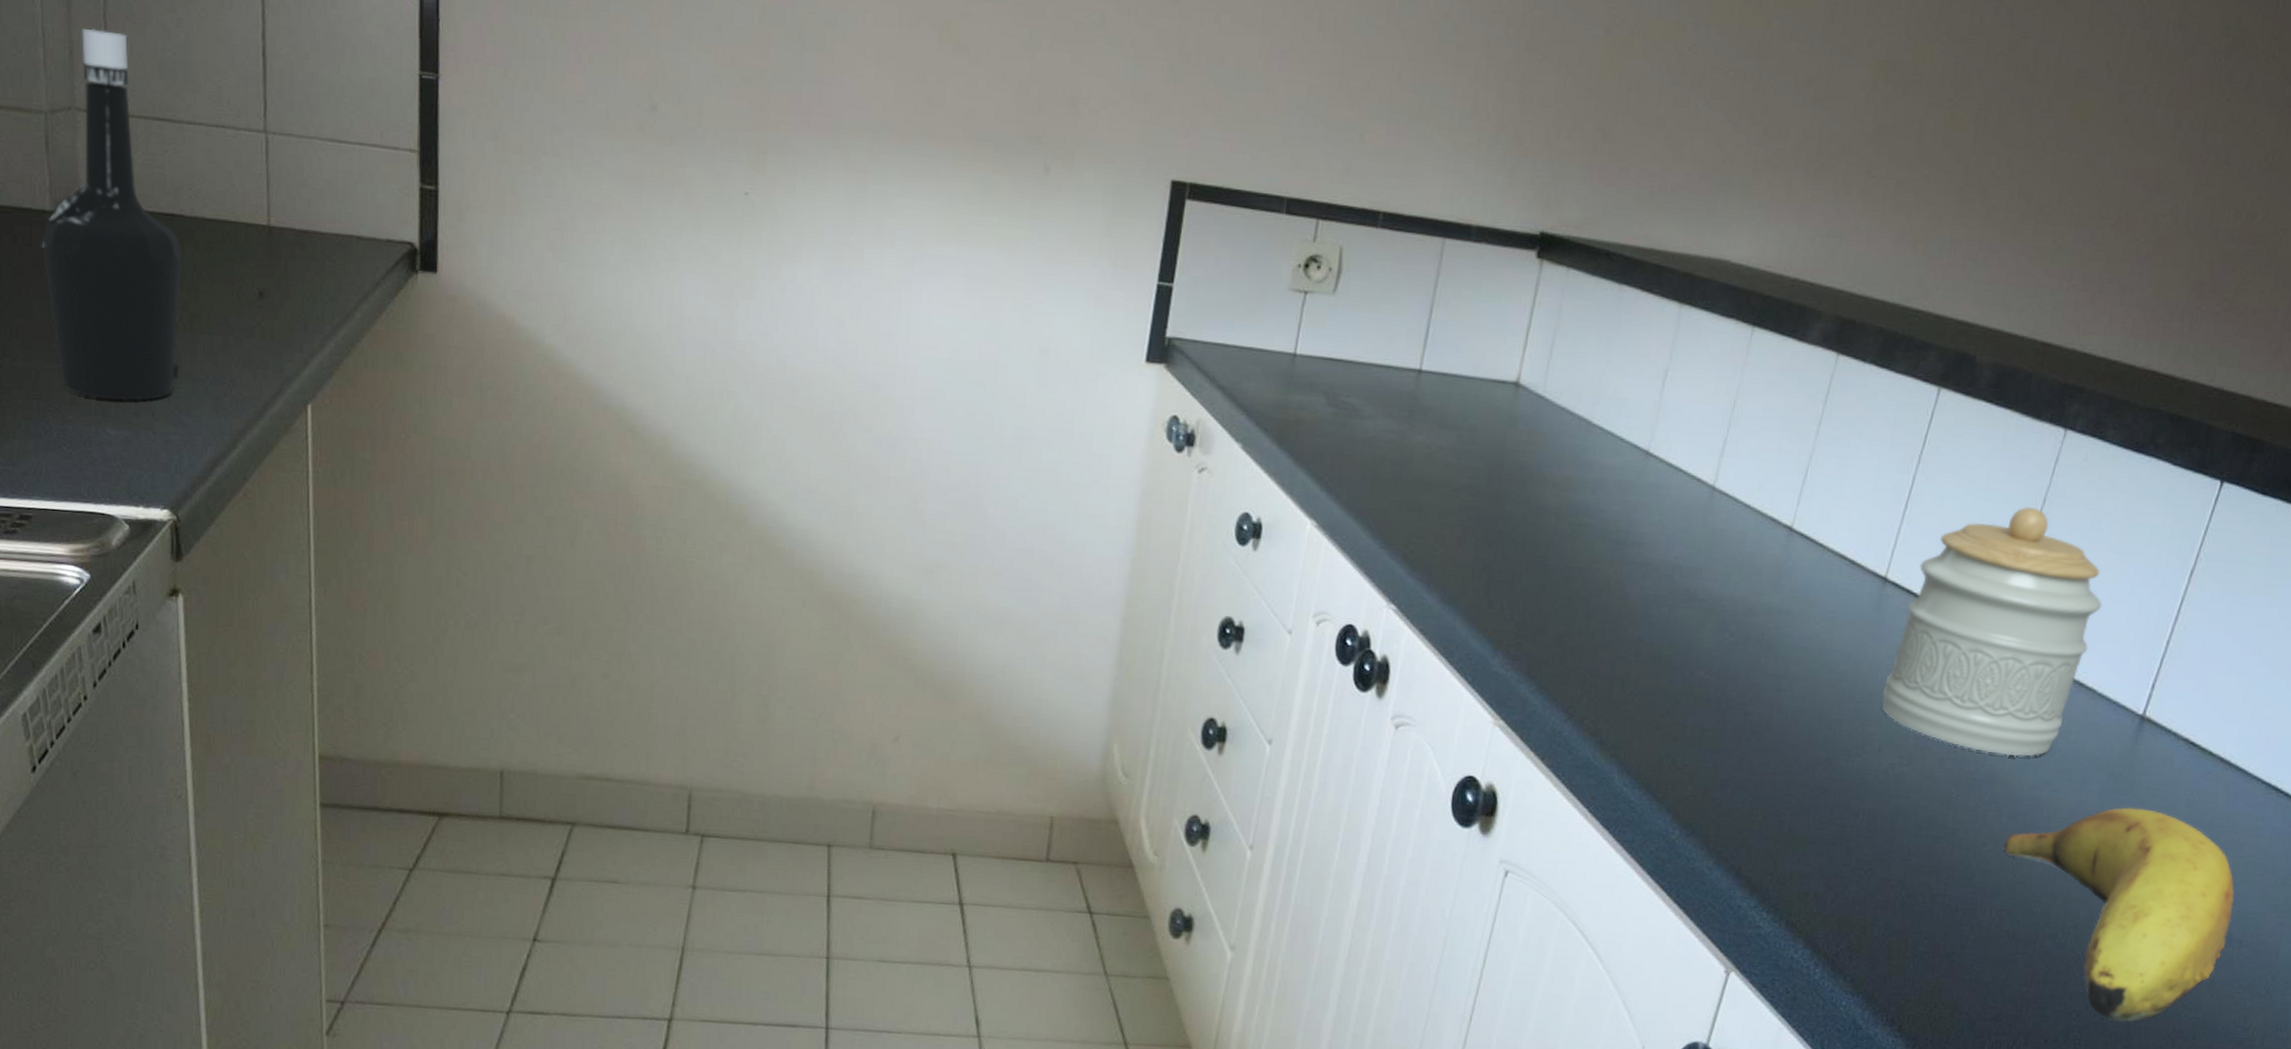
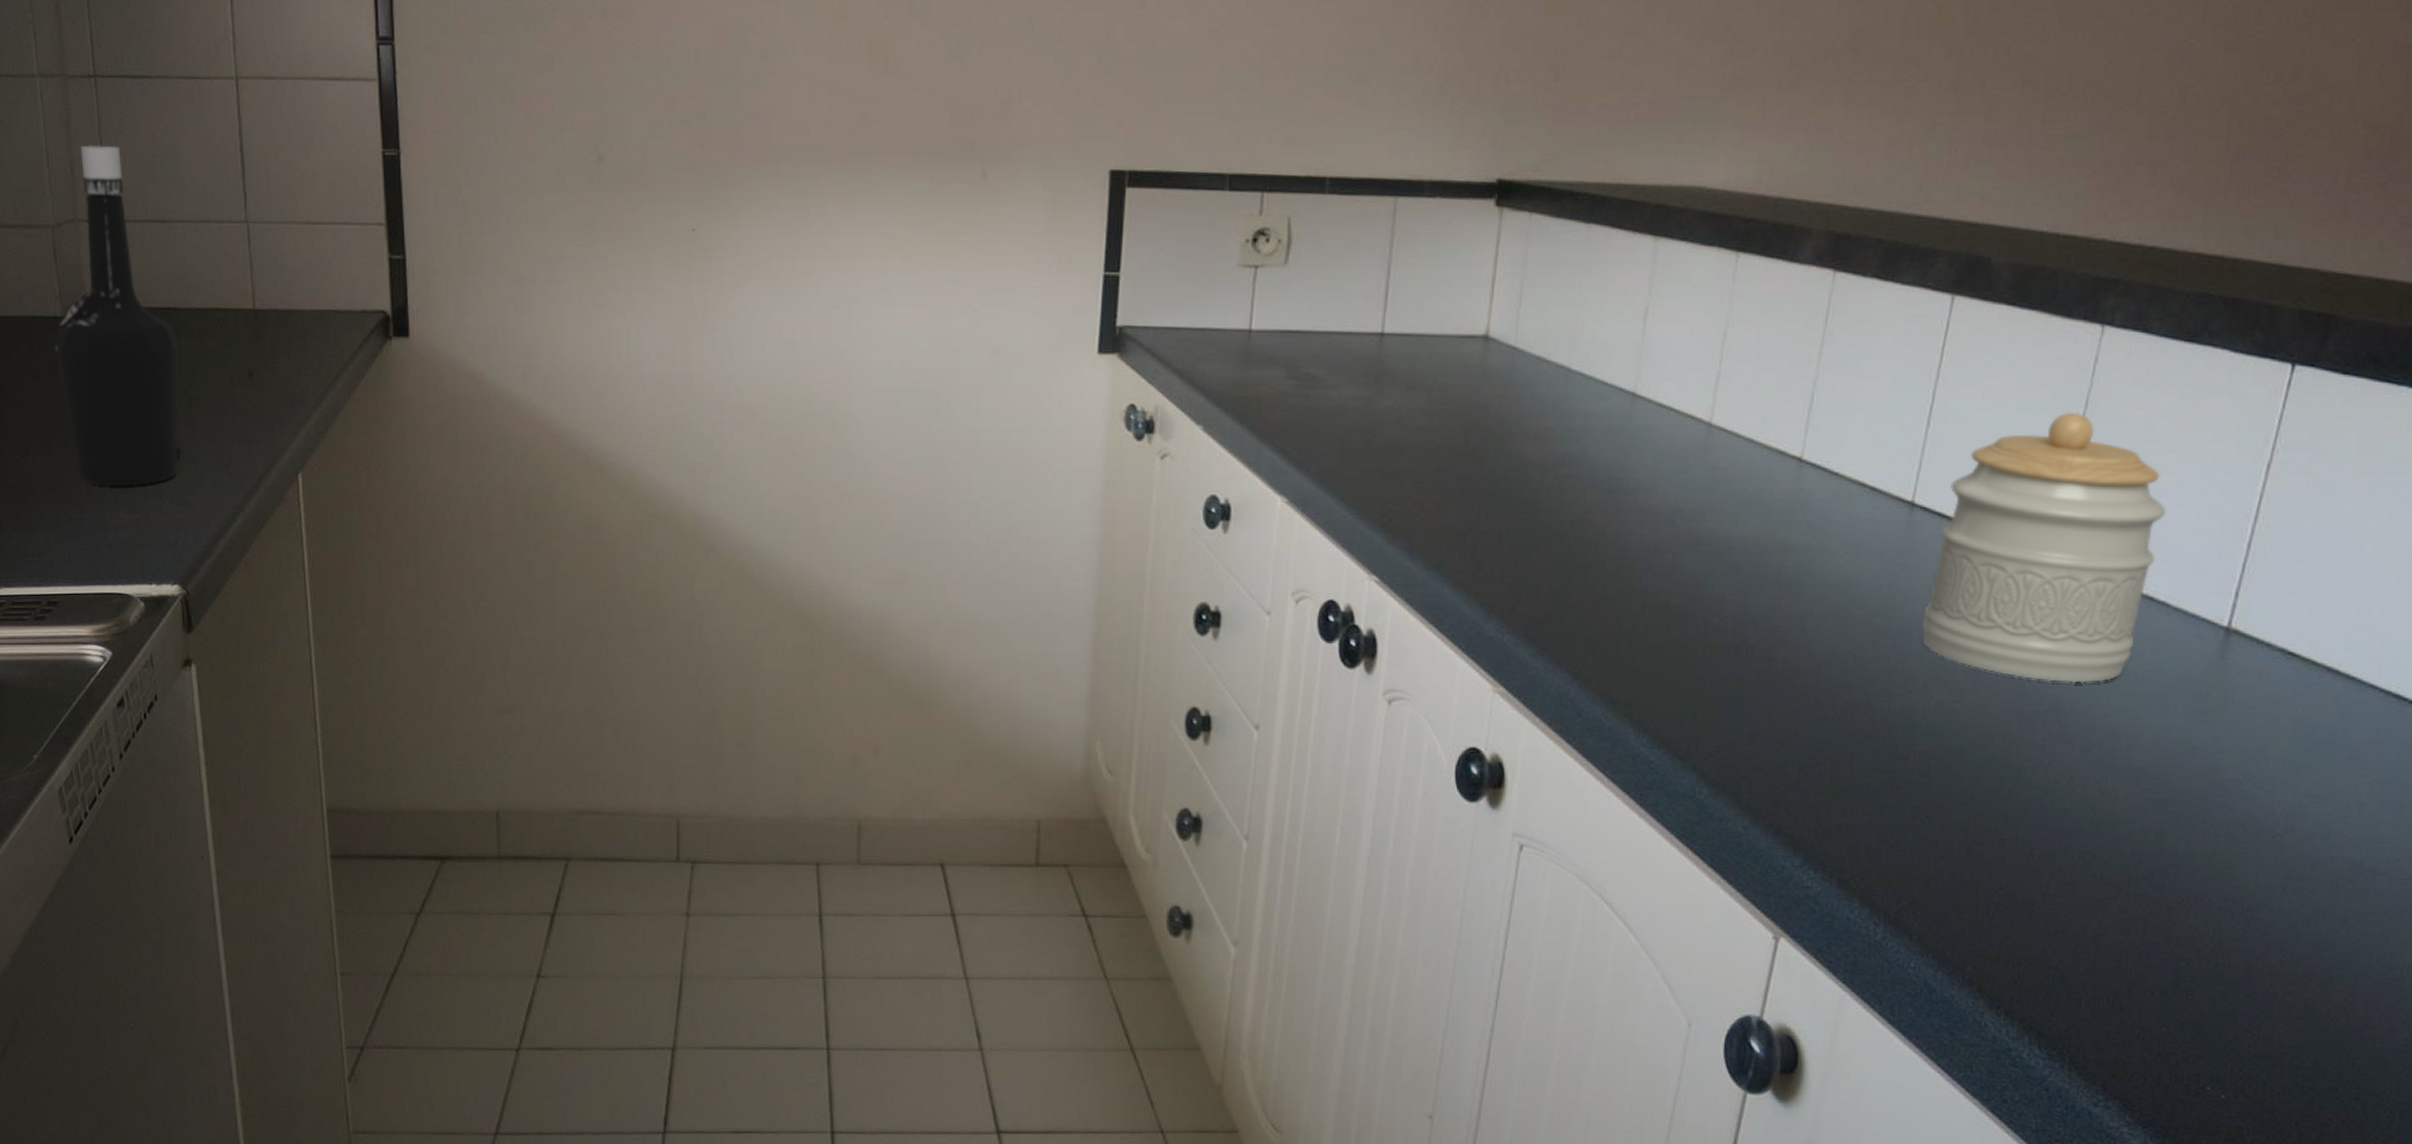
fruit: present [2003,807,2235,1022] -> none [2079,729,2362,968]

